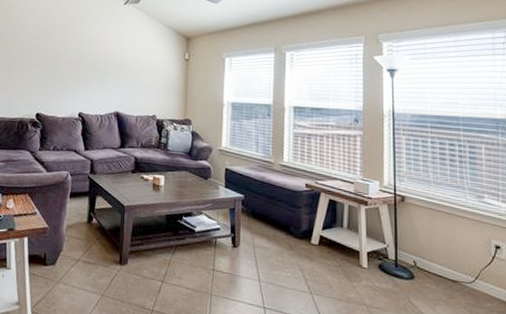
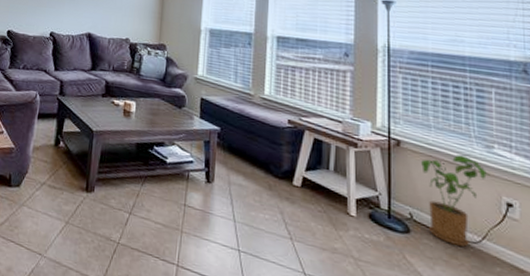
house plant: none [423,206,481,287] -> present [421,155,490,247]

